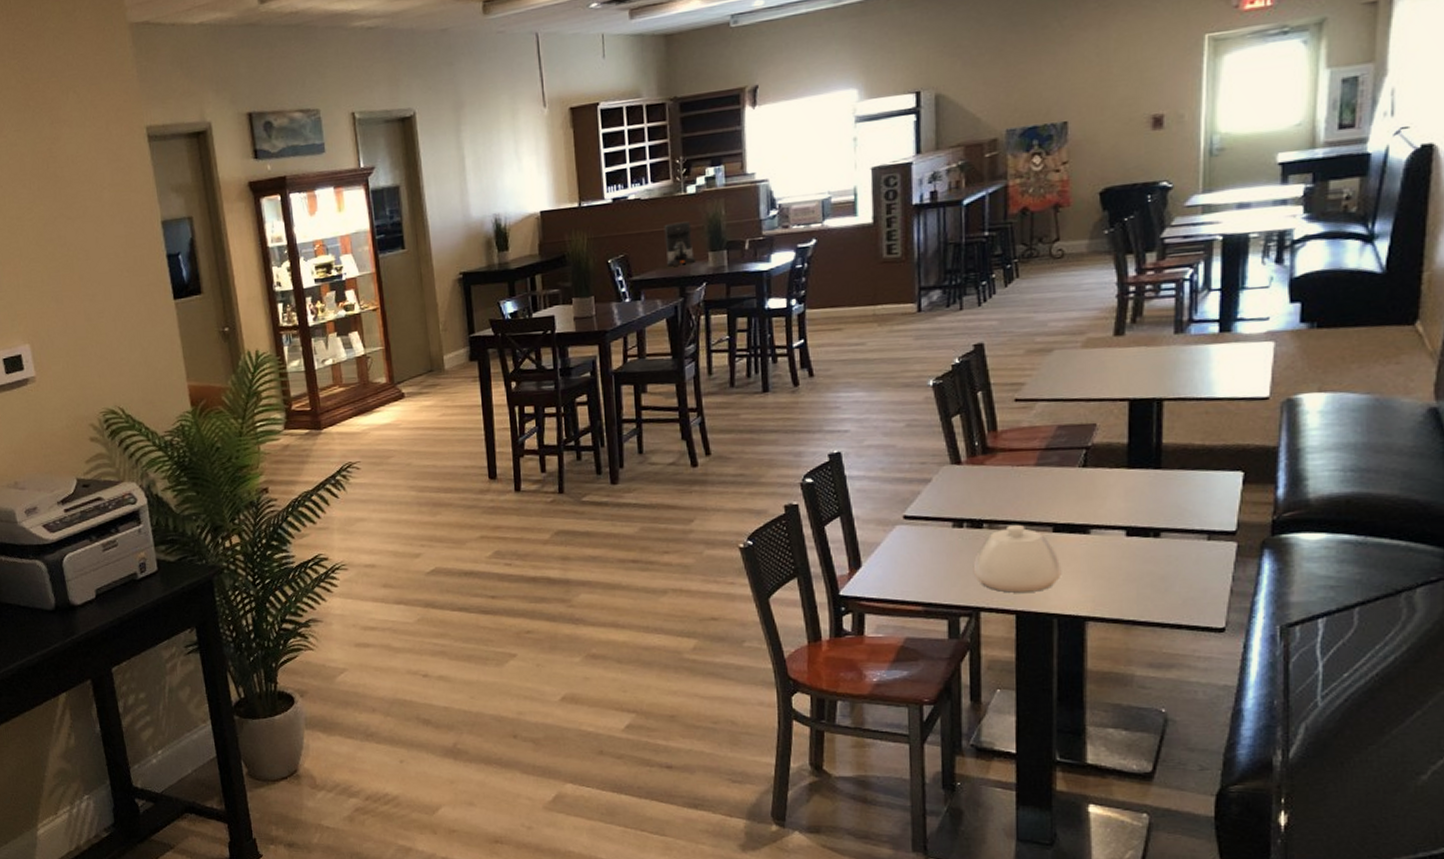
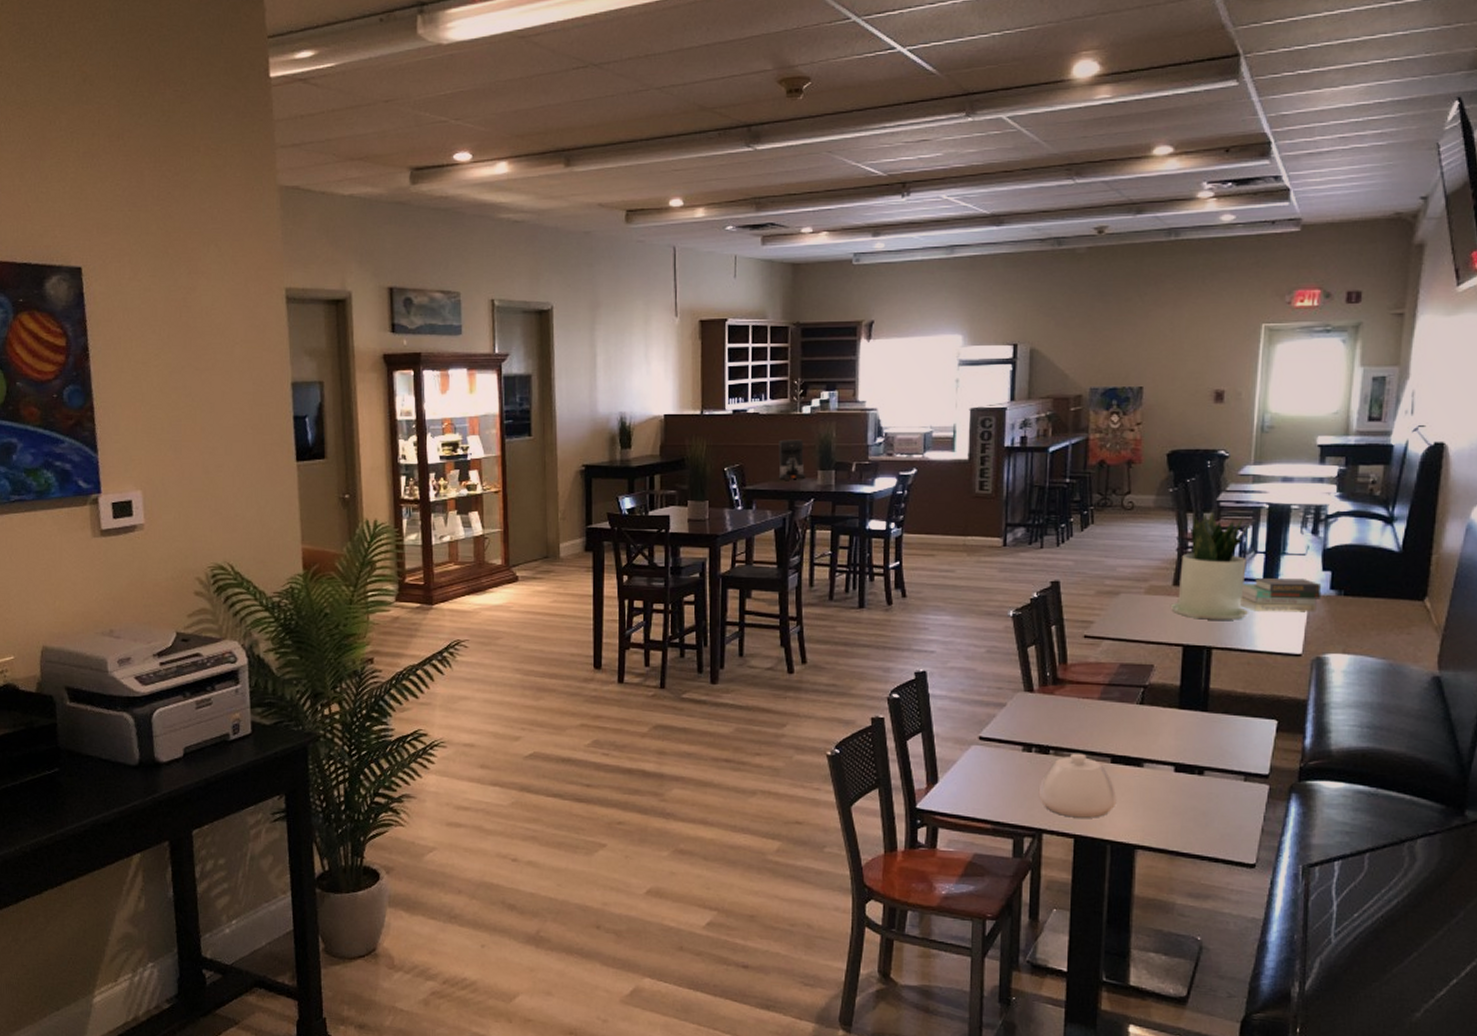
planter: none [1111,251,1203,370] -> present [1170,512,1251,620]
books: none [1194,314,1290,356] -> present [1240,578,1322,613]

